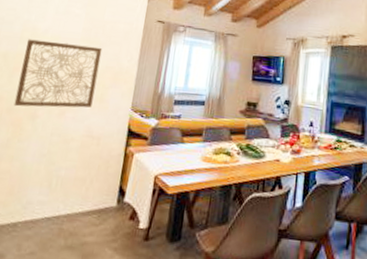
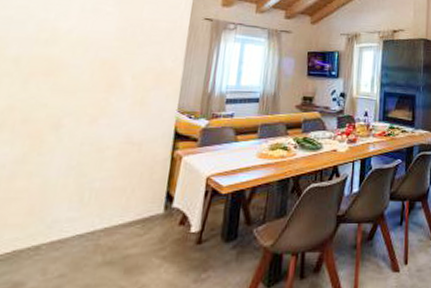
wall art: present [14,39,103,108] -> none [30,40,141,117]

